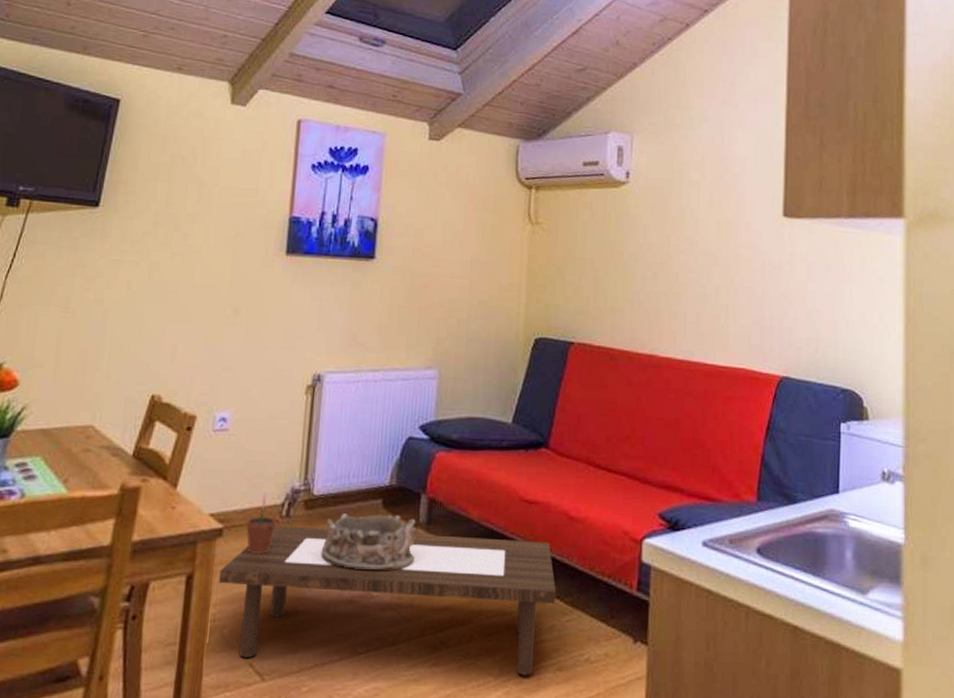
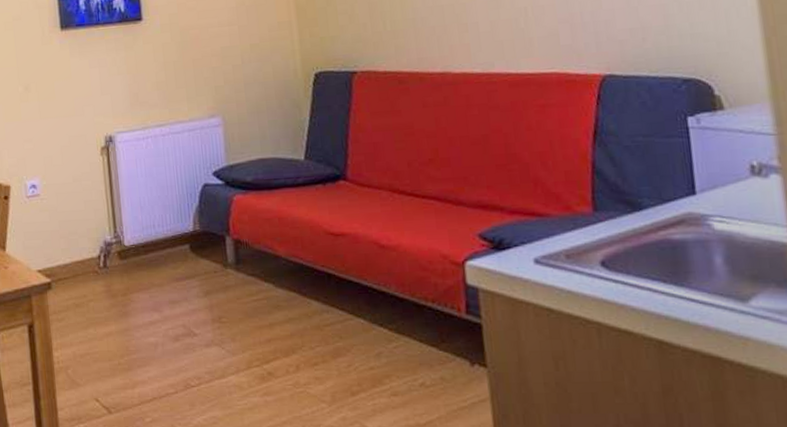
coffee table: present [219,525,556,675] -> none [55,272,379,401]
flowerpot: present [245,492,276,553] -> none [69,247,96,302]
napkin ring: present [321,513,416,571] -> none [140,258,230,311]

